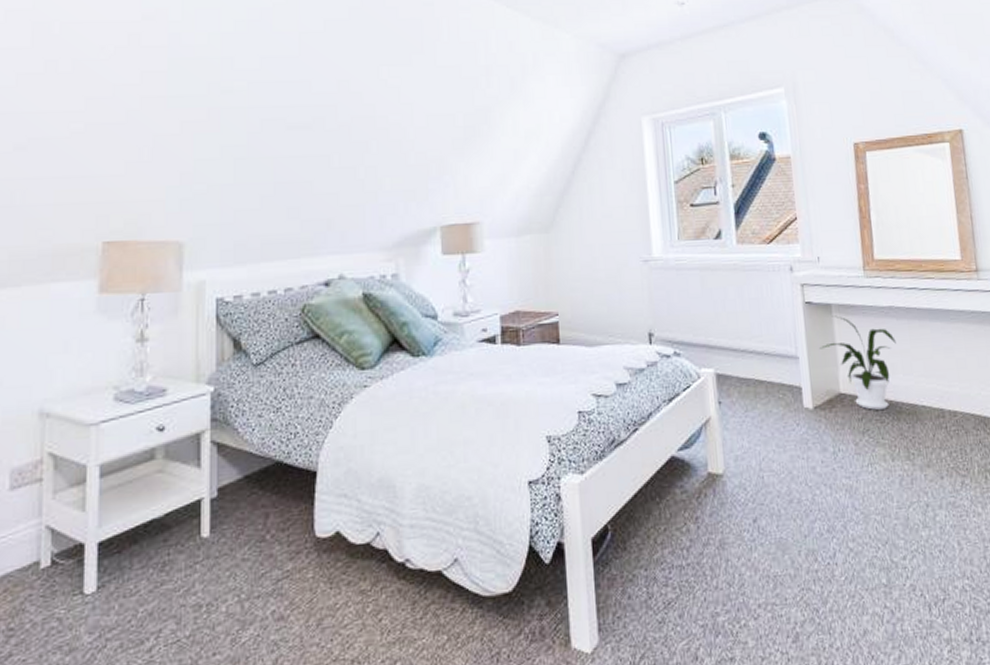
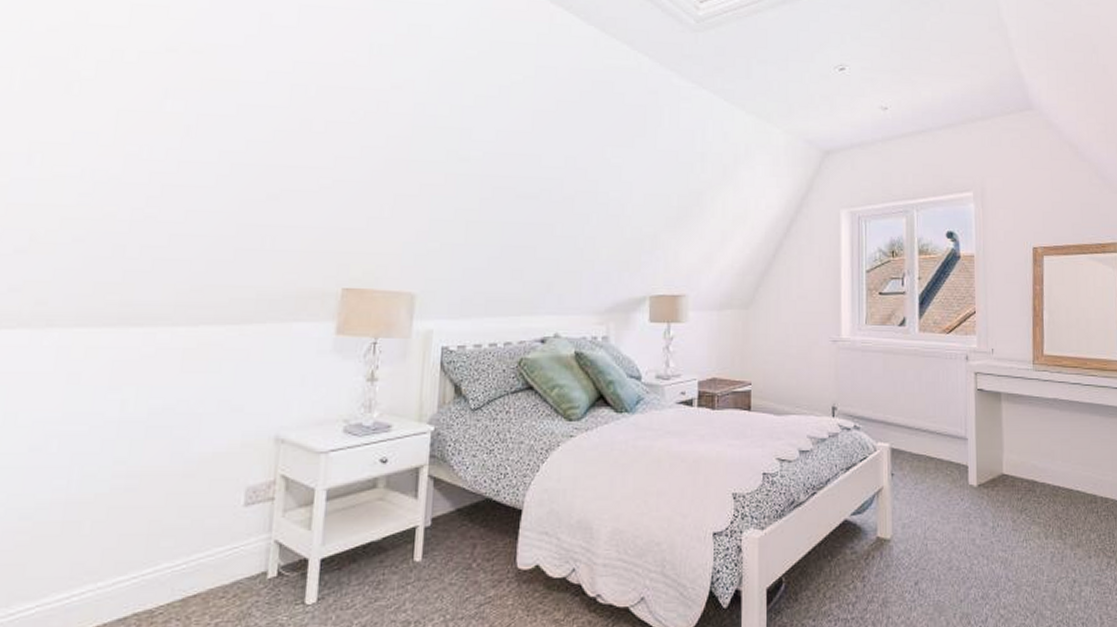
house plant: present [820,315,896,410] -> none [987,403,1058,491]

